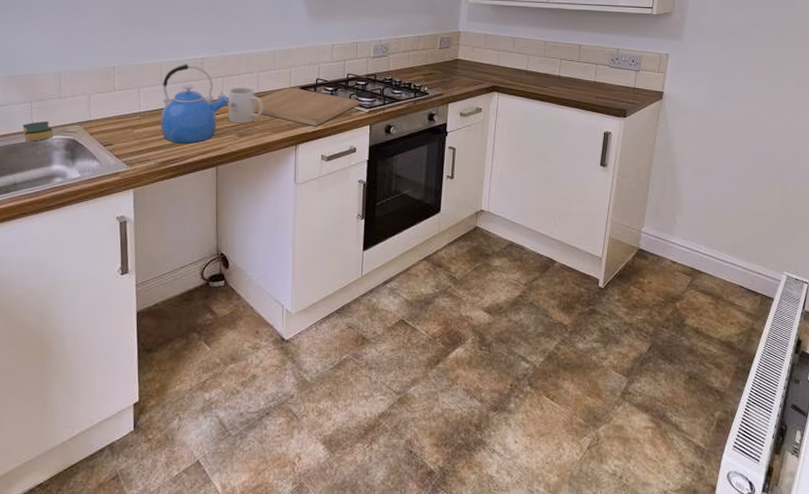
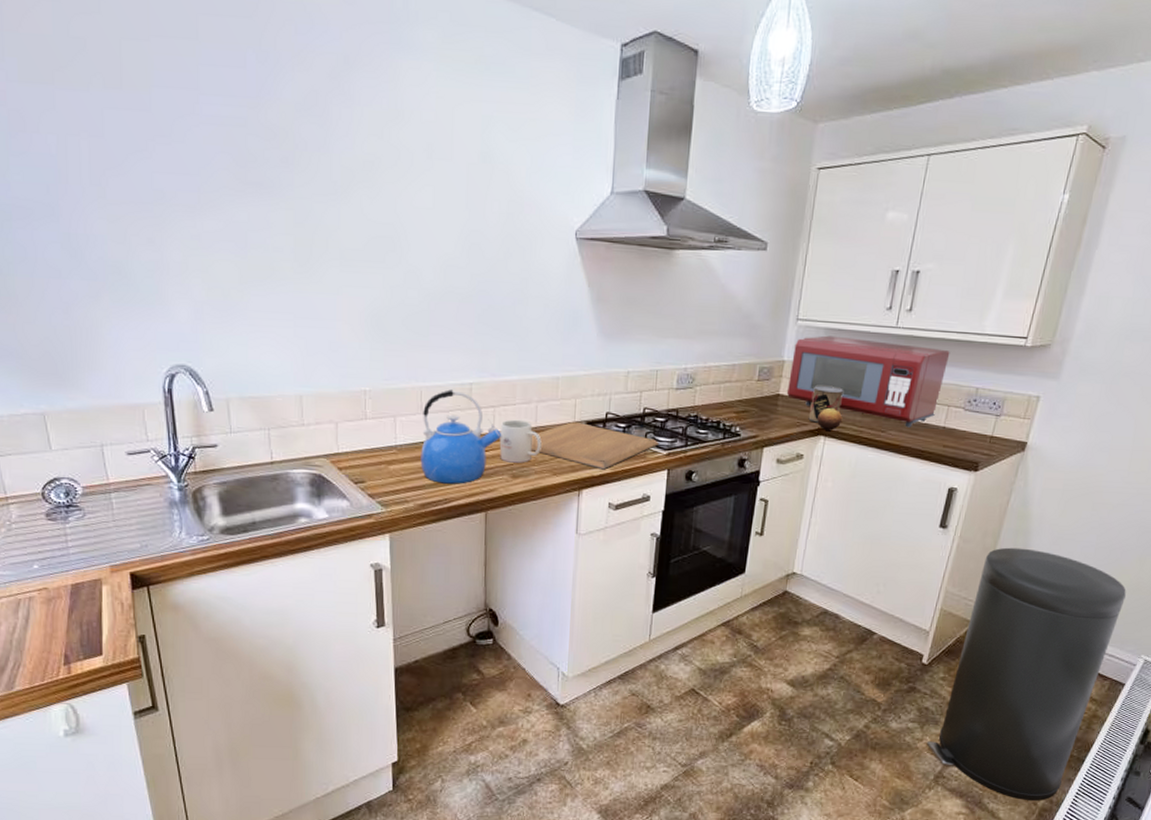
sponge: present [22,121,52,142] -> none [260,451,295,475]
microwave: none [464,10,593,83] -> present [786,335,950,428]
tin can: none [483,51,510,82] -> present [808,386,843,423]
fruit: none [491,68,510,87] -> present [817,407,842,430]
pedal bin: none [611,181,762,412] -> present [926,547,1126,801]

